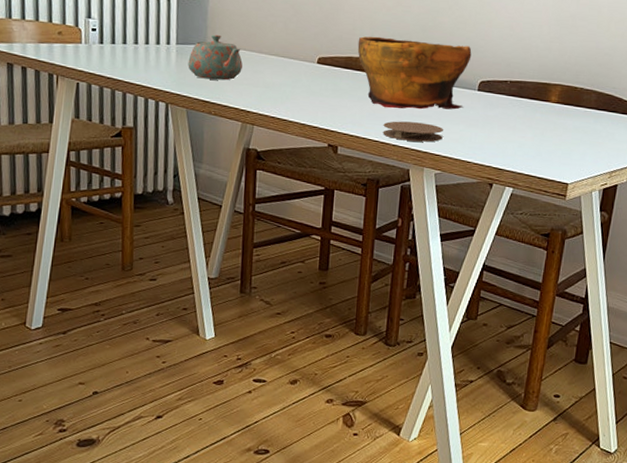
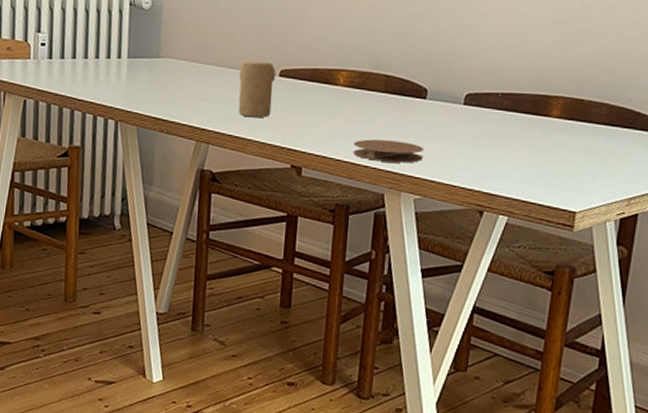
teapot: present [188,34,243,81] -> none [139,47,198,96]
candle: none [280,48,314,102] -> present [238,60,276,118]
bowl: present [357,36,472,110] -> none [324,45,456,127]

